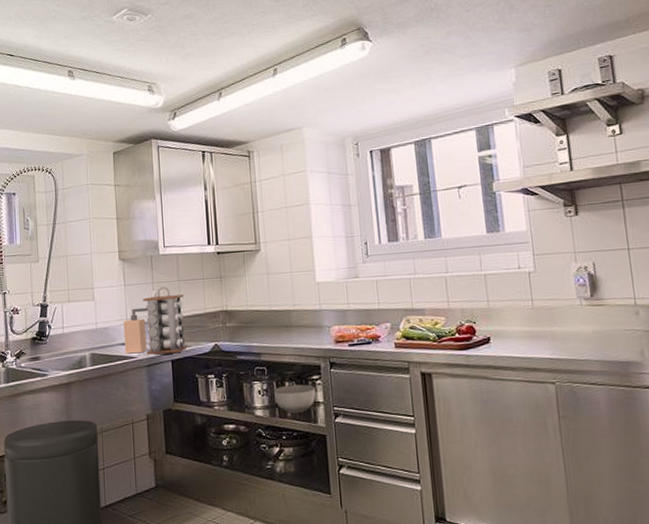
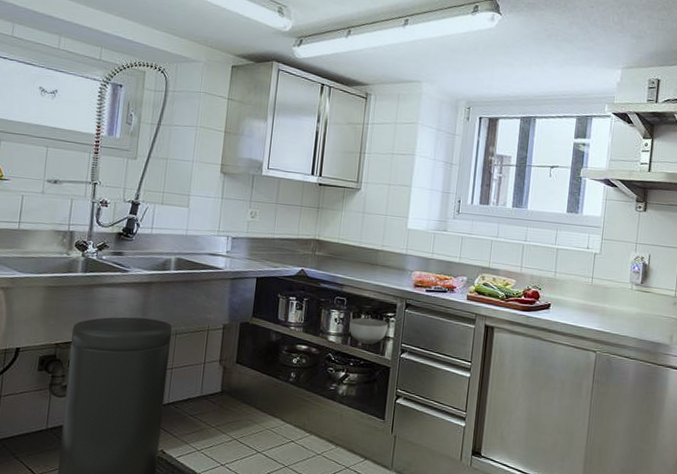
soap dispenser: present [123,307,148,354] -> none [211,222,242,266]
spice rack: present [143,286,188,355] -> none [232,206,280,272]

